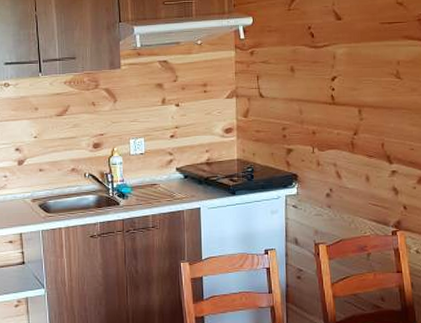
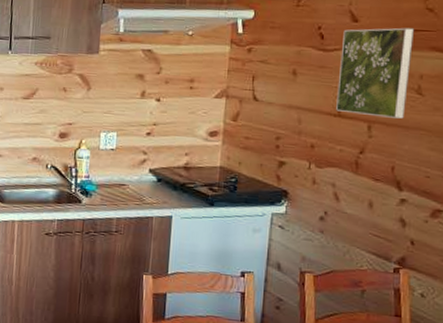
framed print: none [329,21,389,101] -> present [336,27,415,119]

